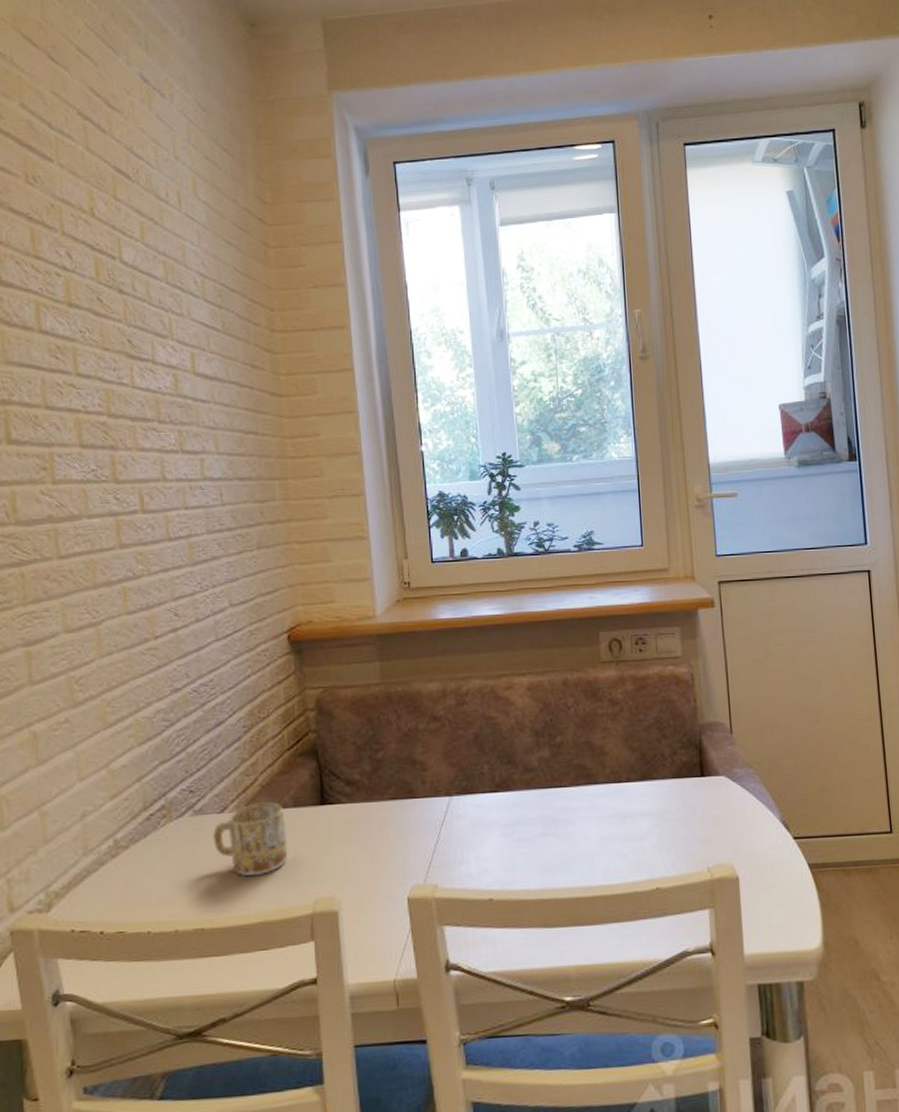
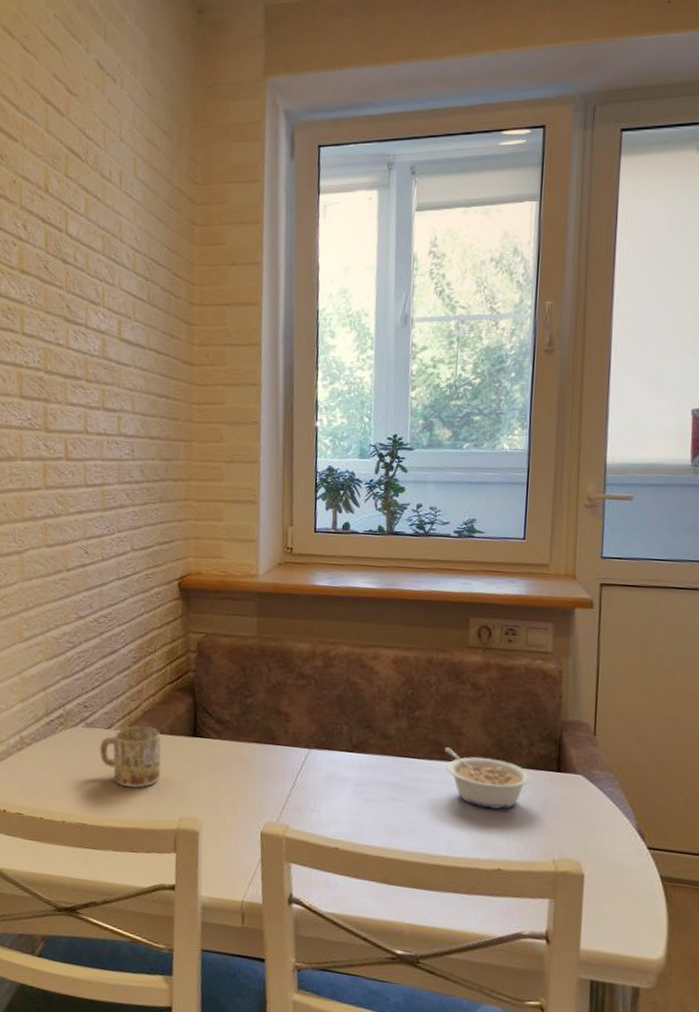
legume: none [589,770,677,827] -> present [444,747,531,809]

